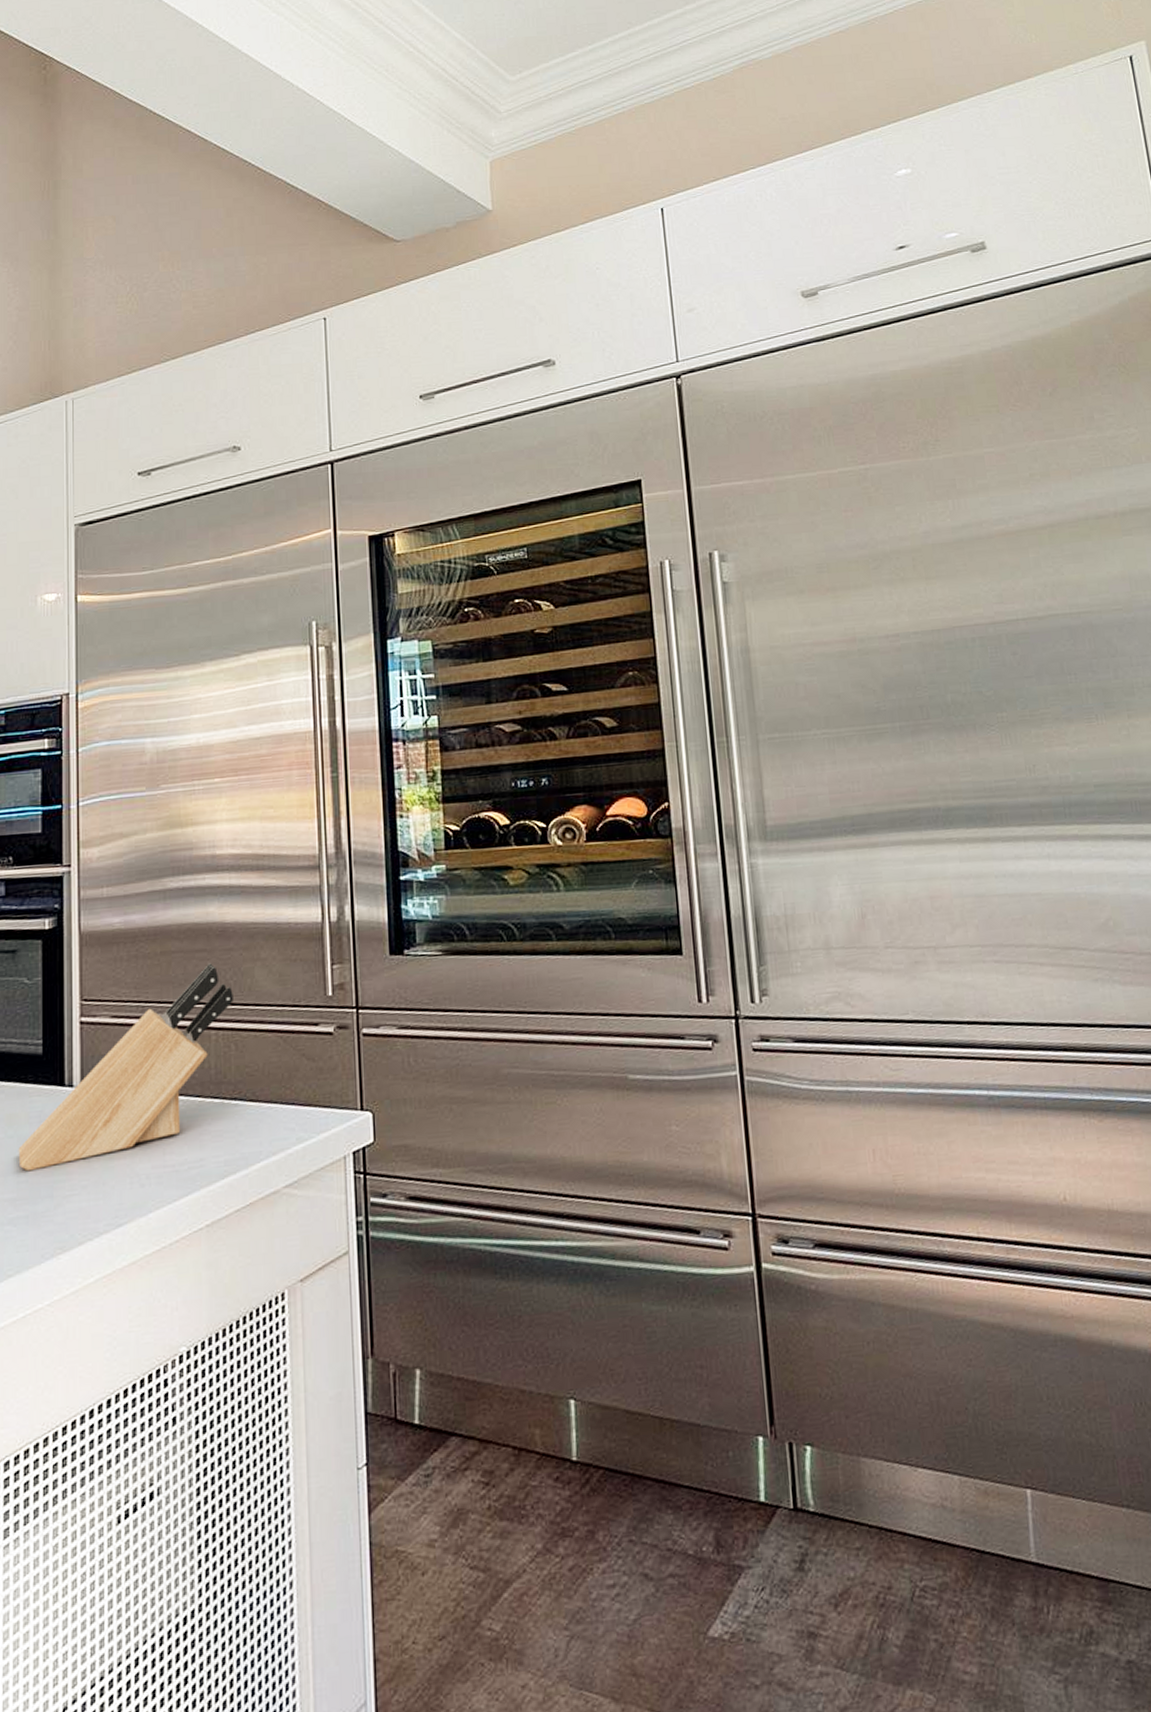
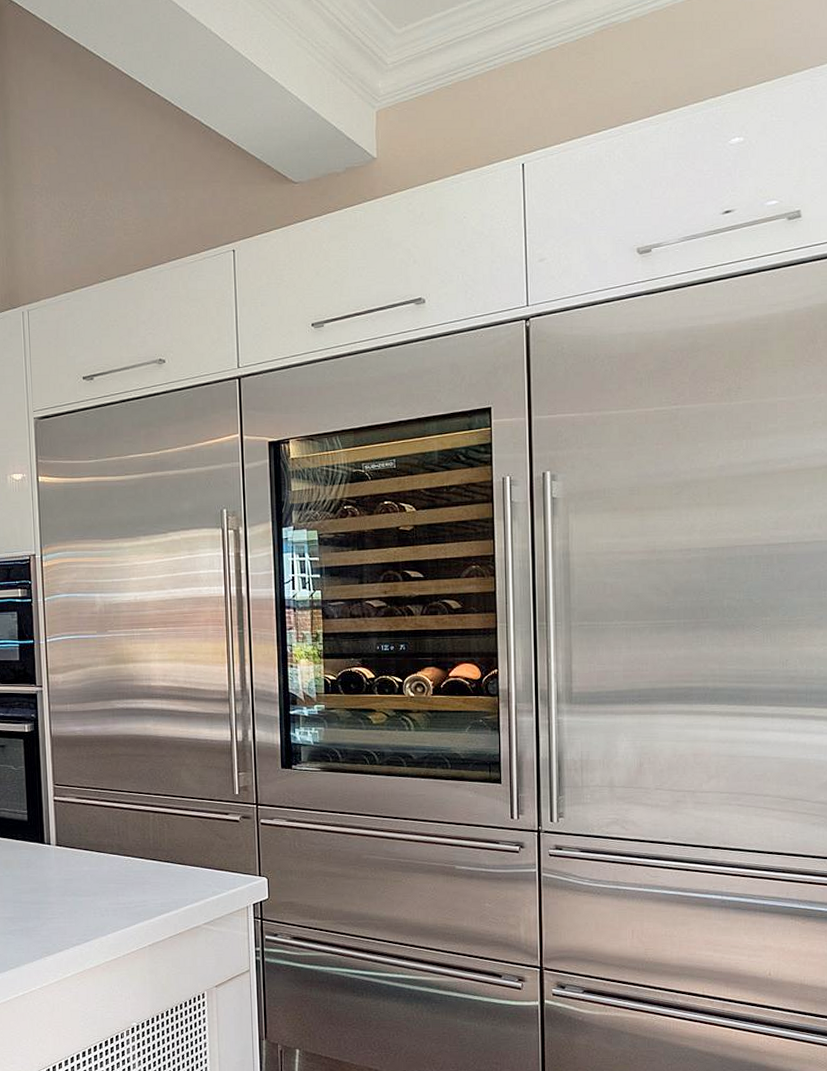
knife block: present [18,963,233,1172] -> none [13,765,166,900]

